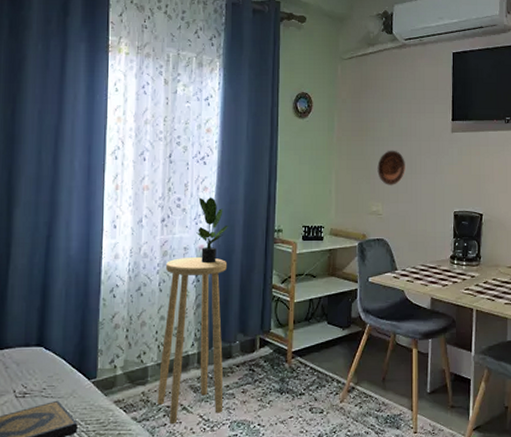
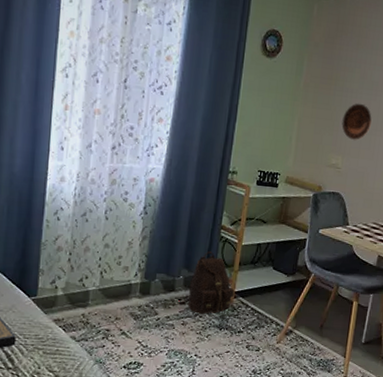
stool: present [157,257,228,425] -> none [97,188,178,347]
potted plant: present [196,197,229,264] -> none [148,128,183,198]
backpack: none [235,313,292,379] -> present [177,251,235,314]

